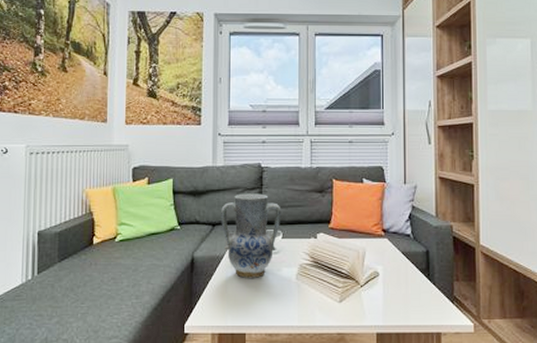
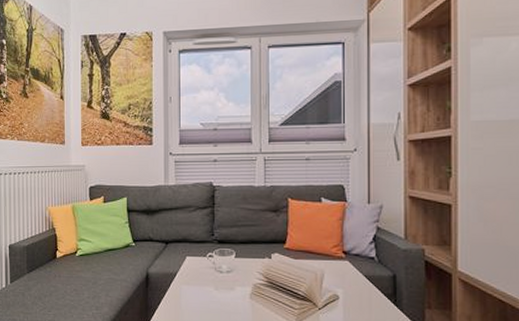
vase: present [220,193,281,278] -> none [173,212,234,296]

